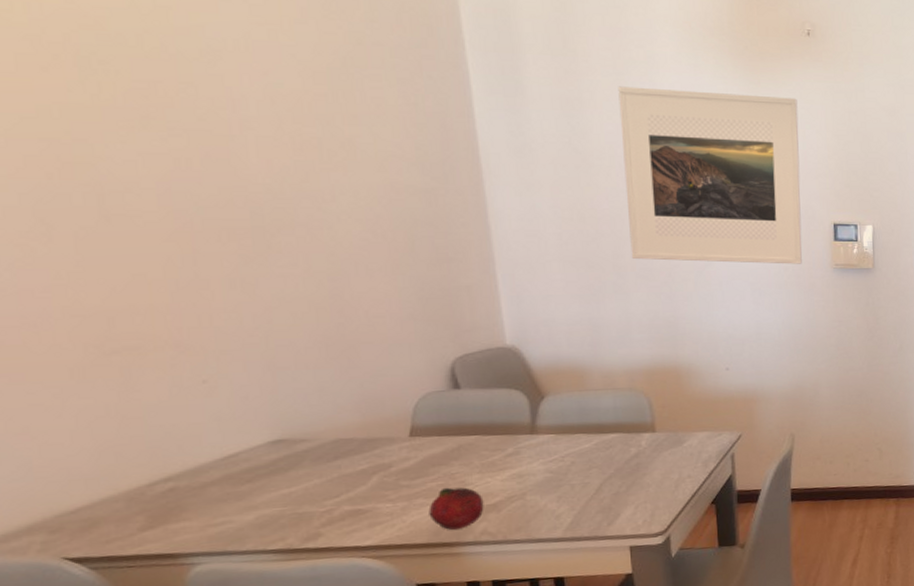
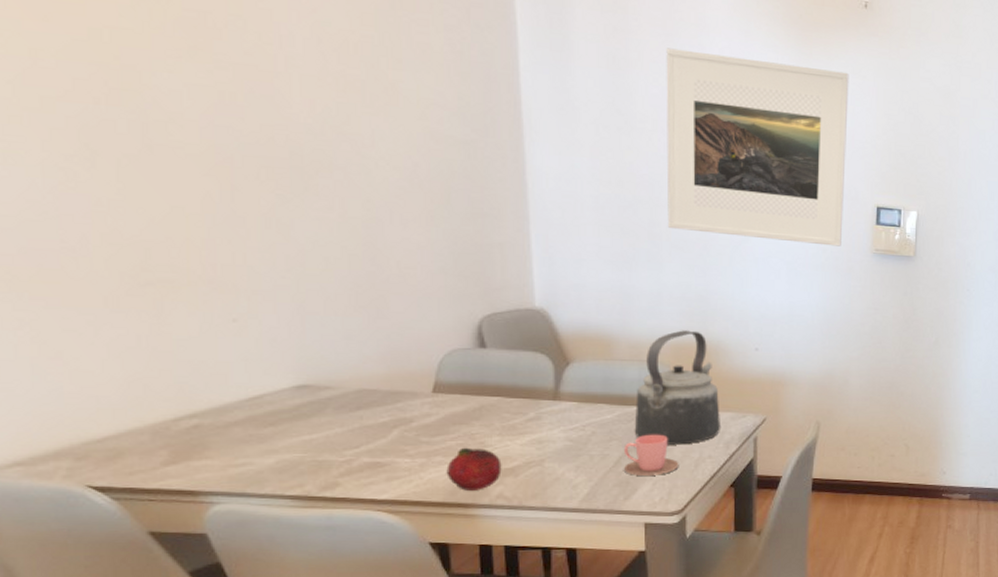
cup: none [603,459,660,501] -> present [623,434,679,476]
kettle: none [612,356,697,468] -> present [634,330,720,445]

